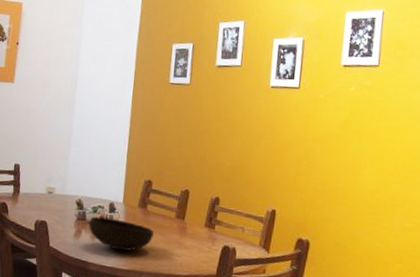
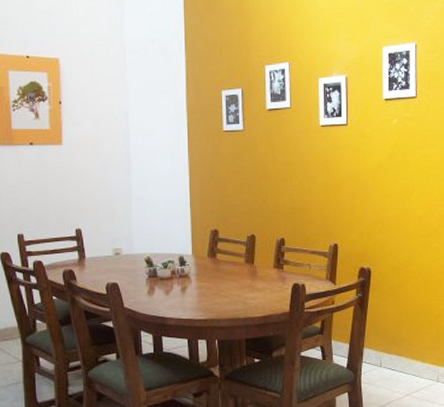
bowl: present [89,216,154,251] -> none [161,272,226,302]

